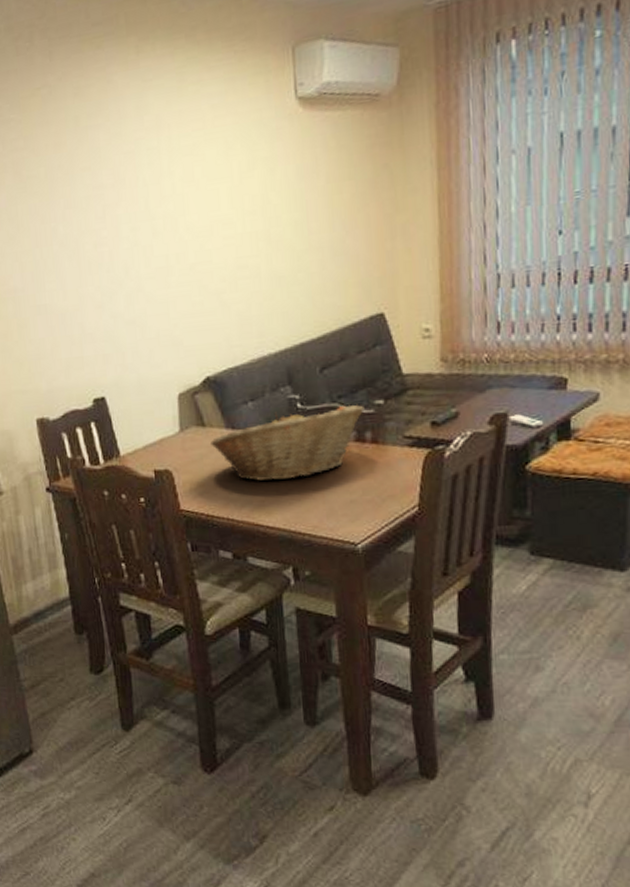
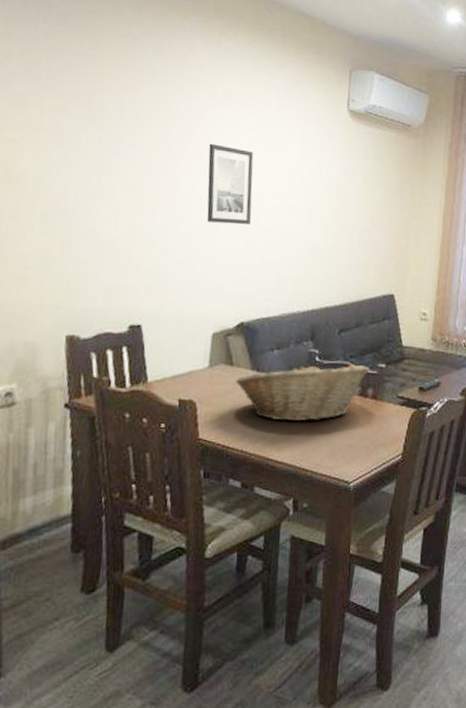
wall art: none [144,179,202,272] -> present [206,143,254,225]

